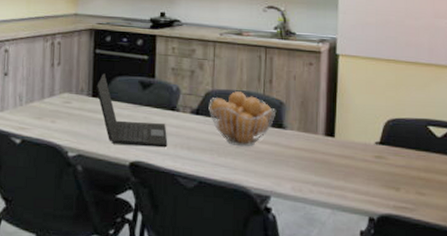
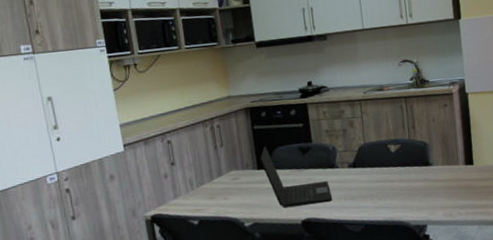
fruit basket: present [208,91,277,147] -> none [363,140,422,188]

